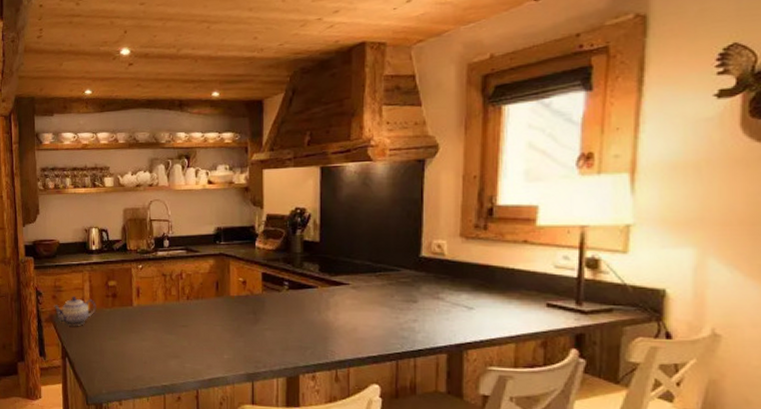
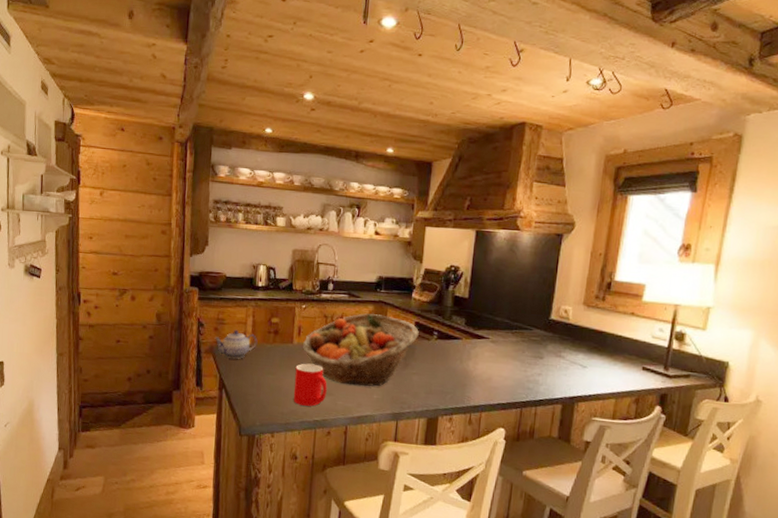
cup: none [137,325,173,371] -> present [293,363,327,407]
fruit basket: none [142,268,267,347] -> present [302,313,419,387]

